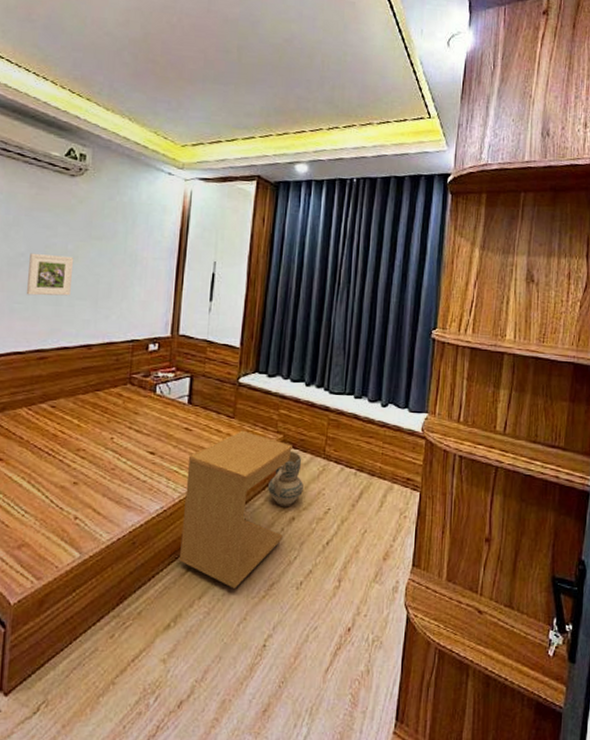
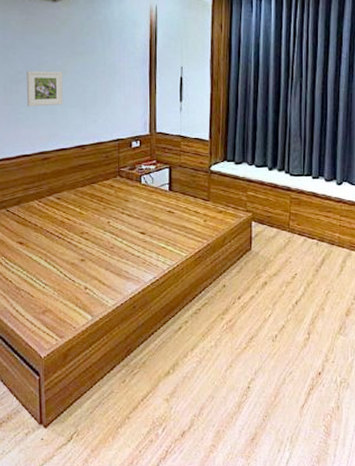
side table: present [178,430,292,589] -> none [172,211,261,342]
ceramic jug: present [268,451,304,507] -> none [242,226,272,274]

